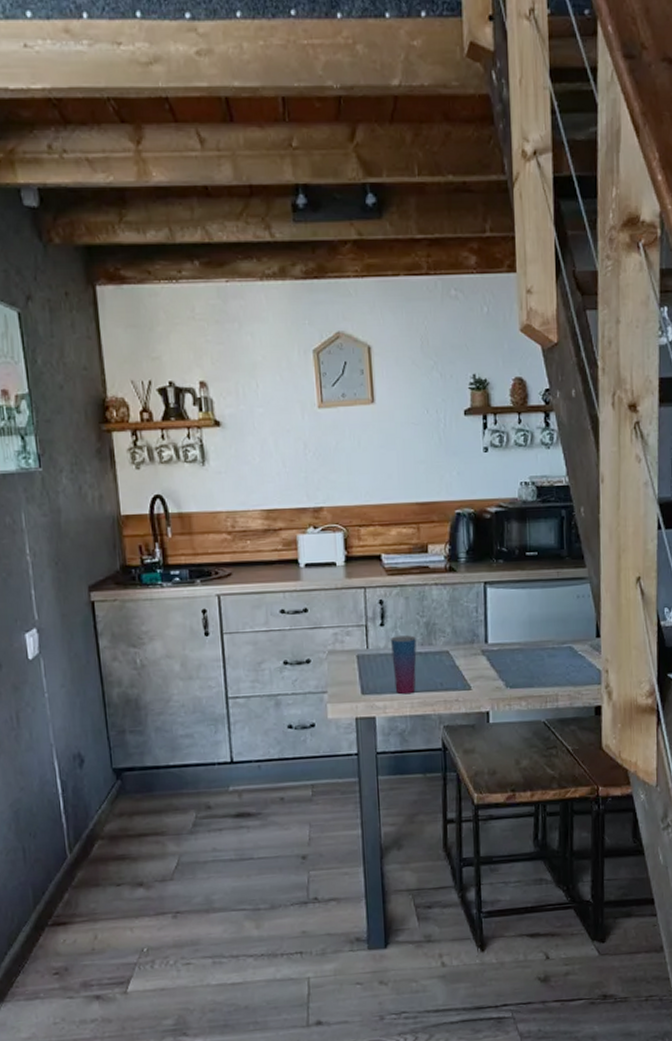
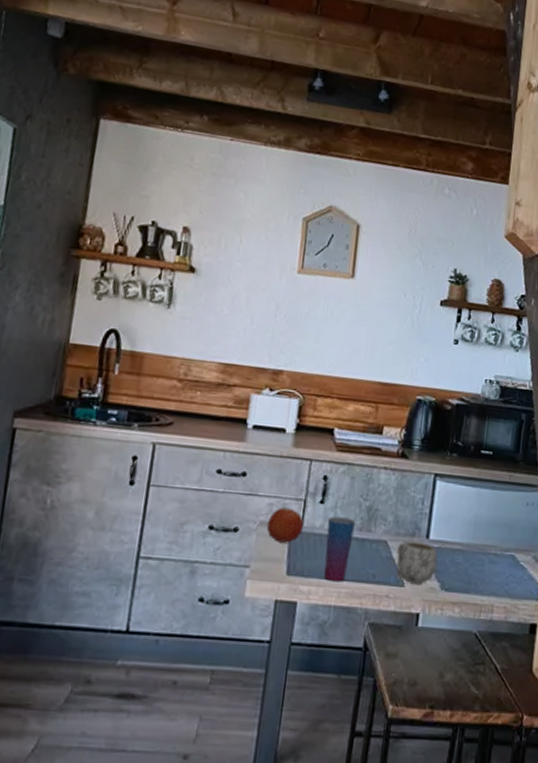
fruit: none [335,634,370,667] -> present [266,507,304,543]
mug: none [459,647,499,686] -> present [396,541,438,584]

